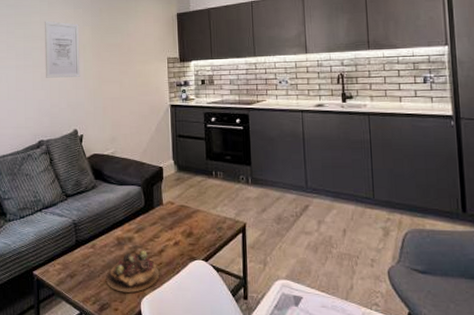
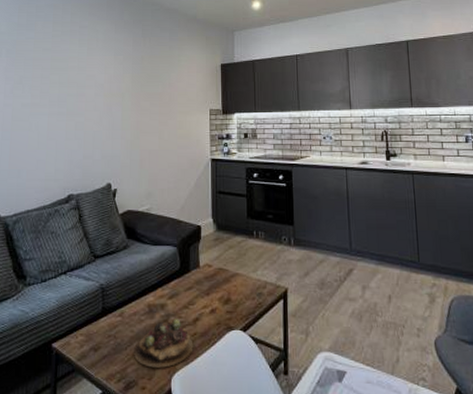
wall art: present [44,21,81,78] -> none [79,67,119,127]

